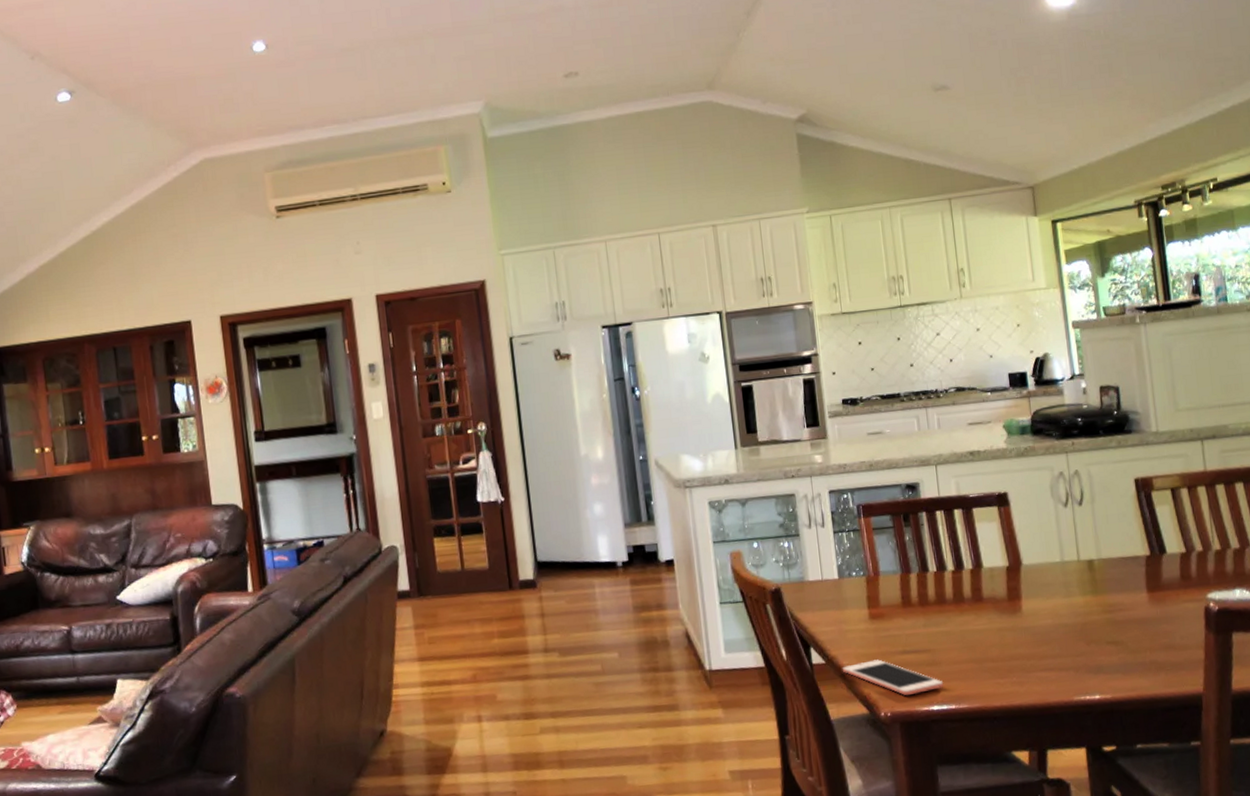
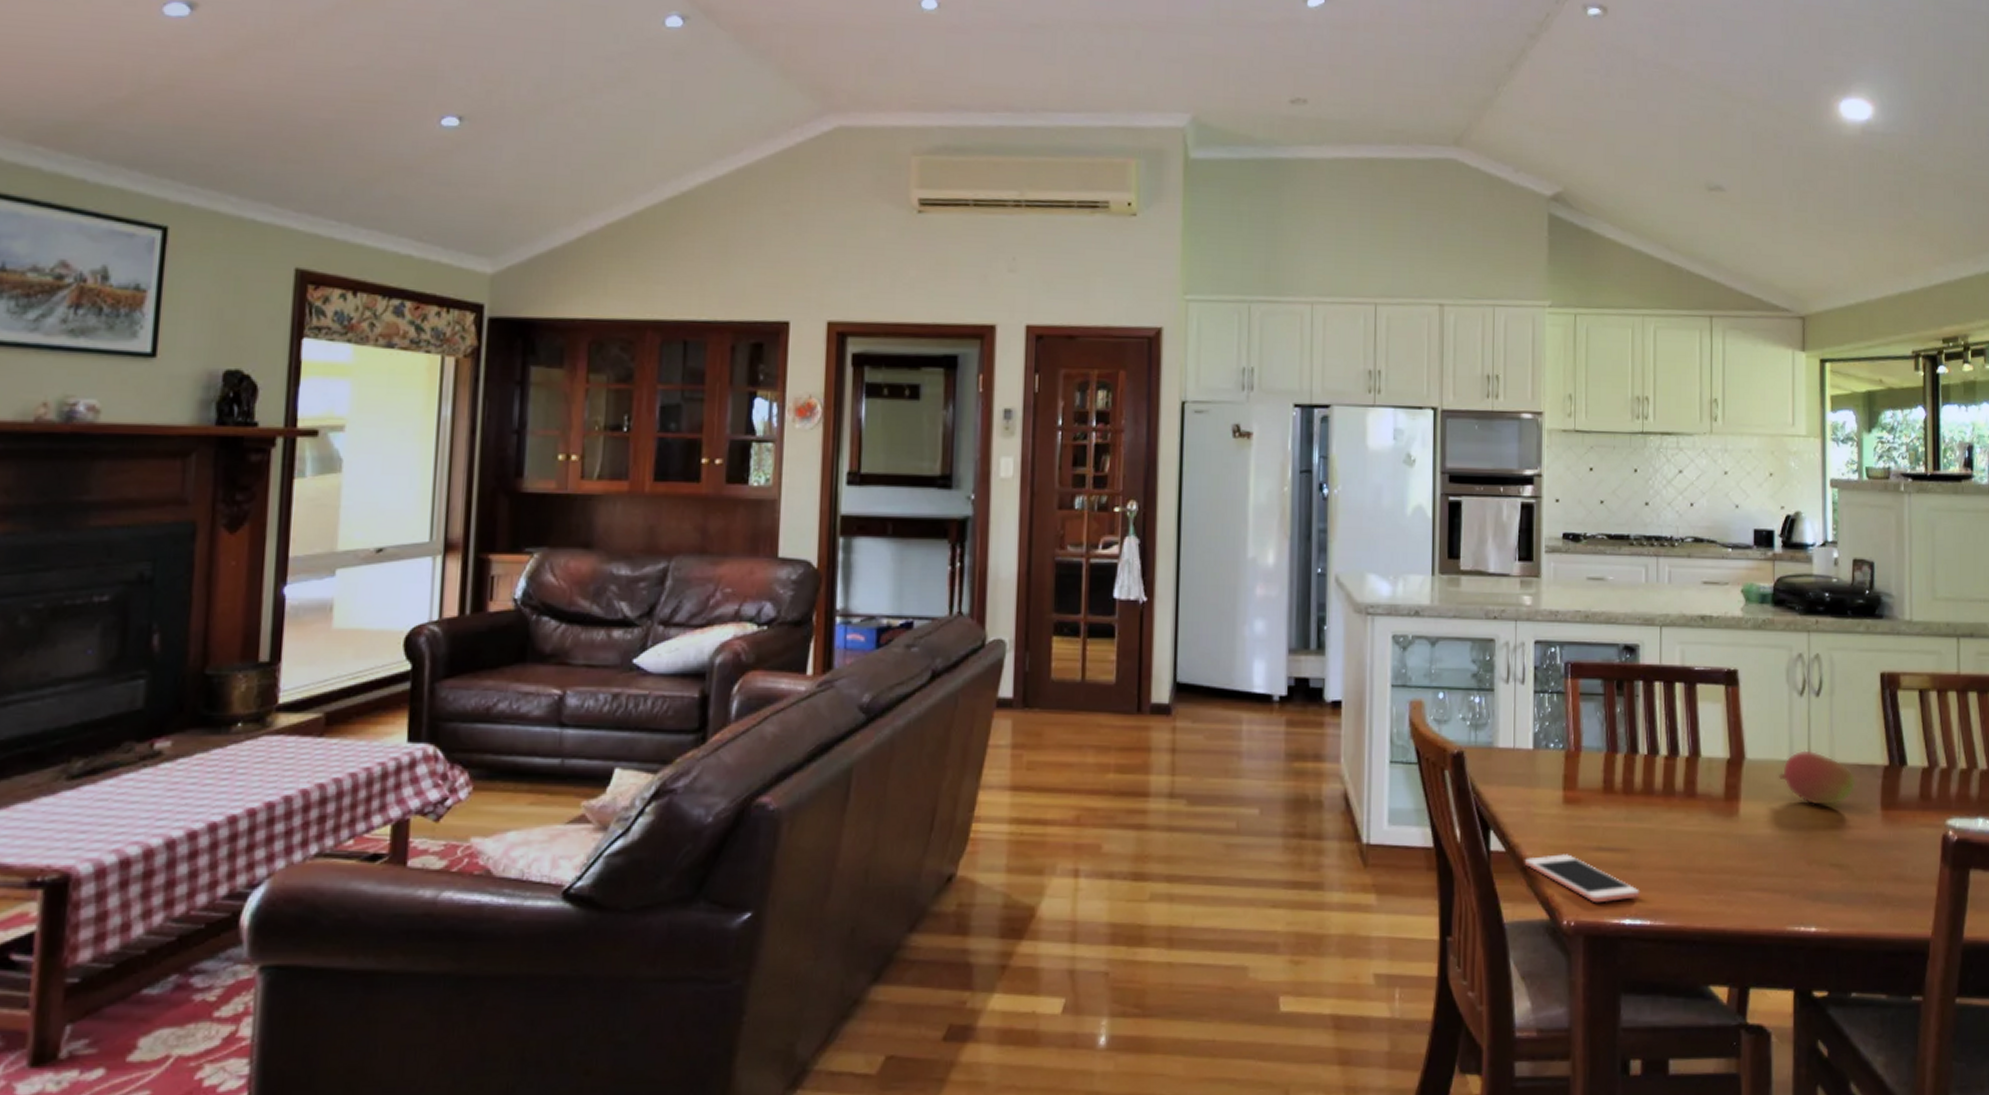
fruit: none [1053,550,1122,596] -> present [1779,750,1856,807]

